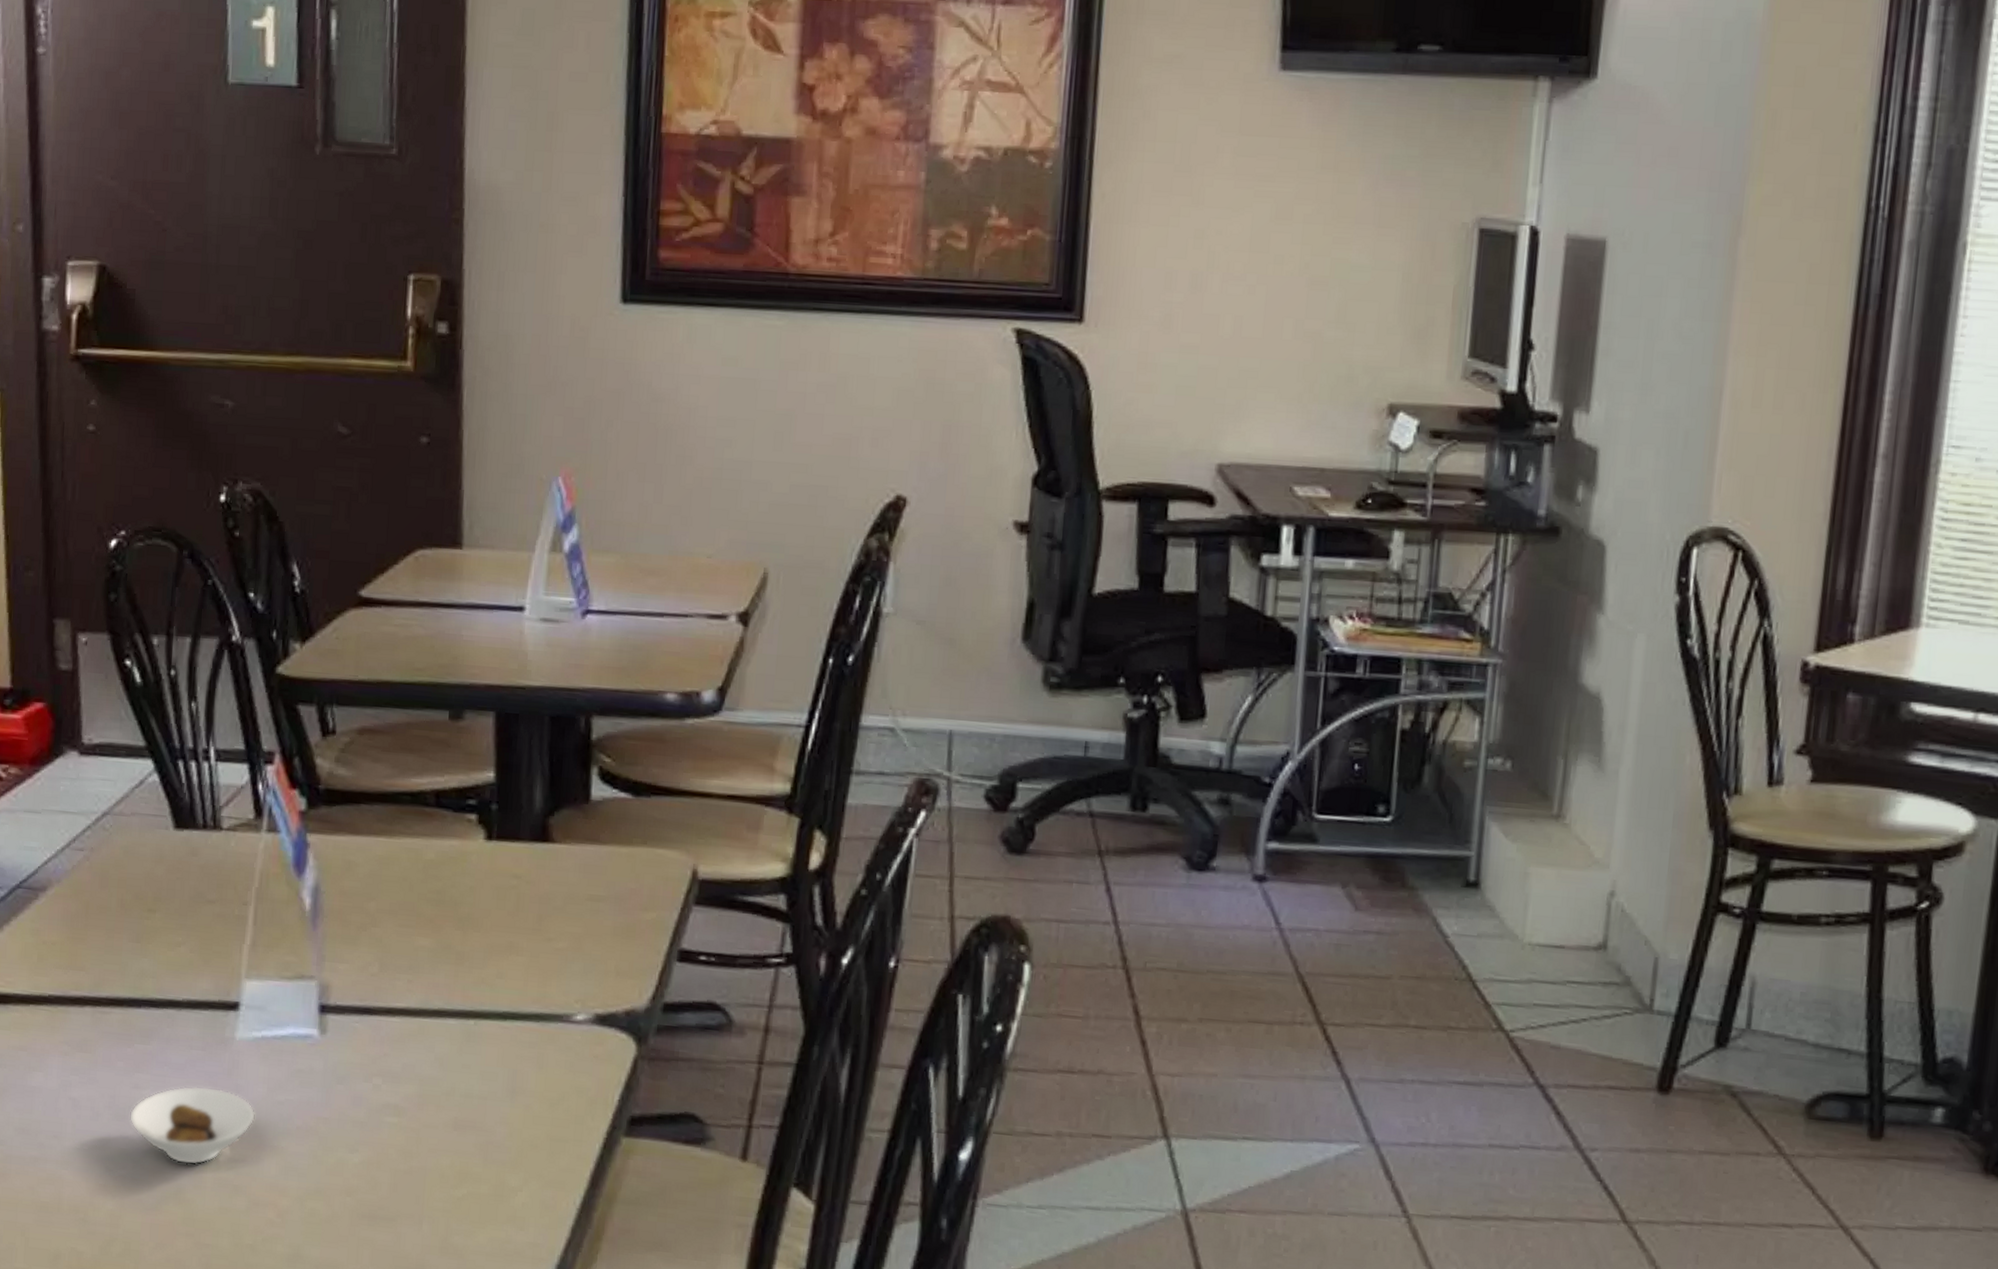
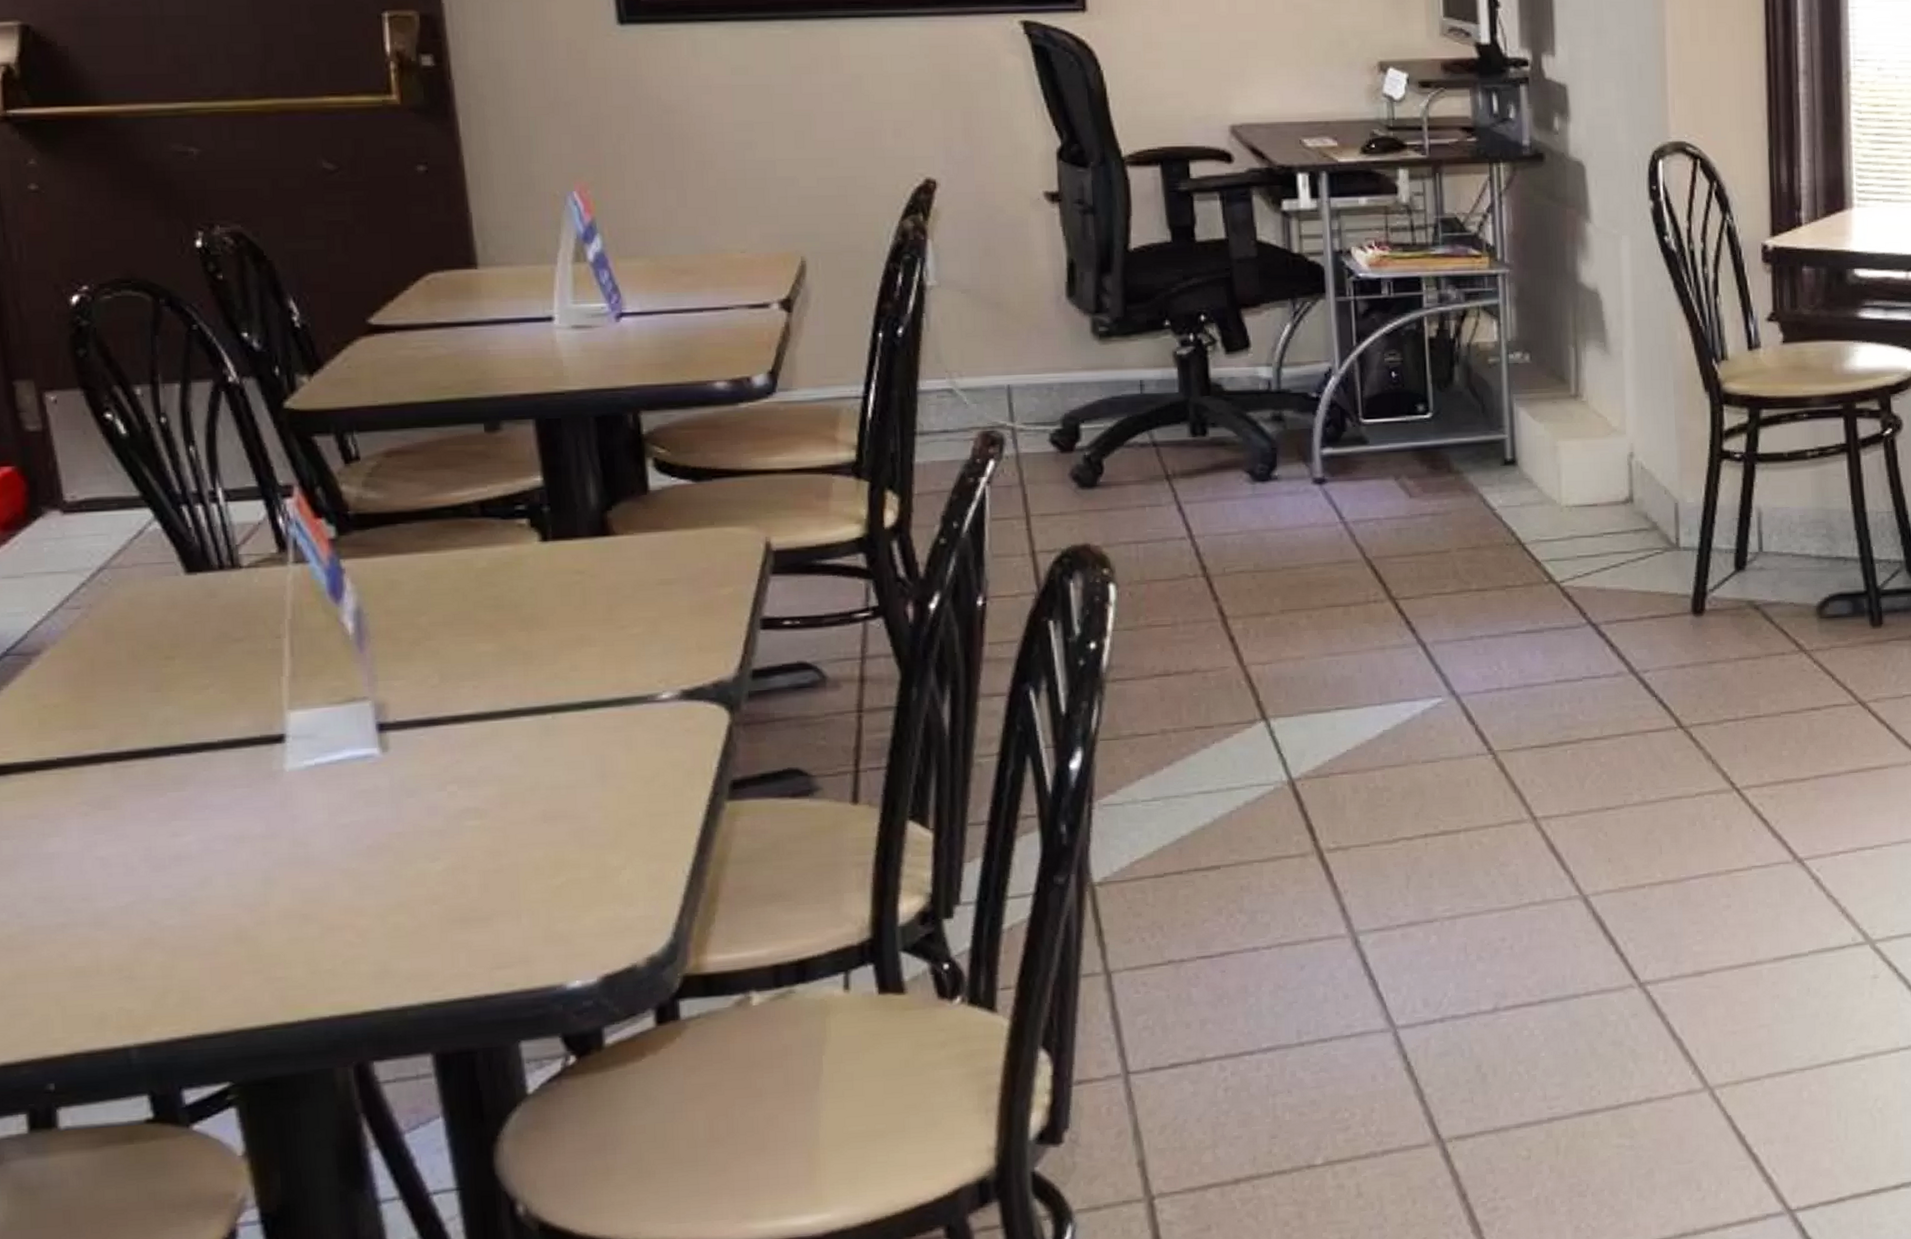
saucer: present [130,1086,255,1165] -> none [171,822,318,903]

